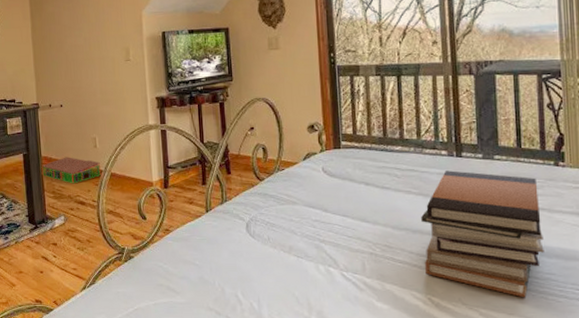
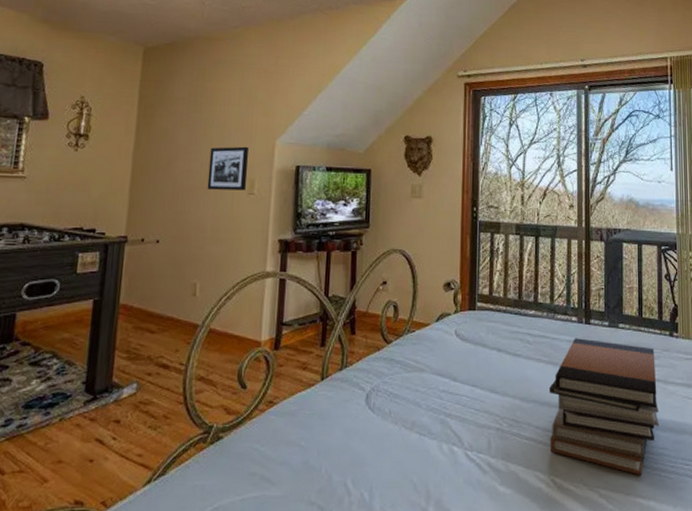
storage bin: present [41,157,101,183] -> none [115,306,197,340]
picture frame: none [90,19,124,60] -> present [207,146,248,191]

